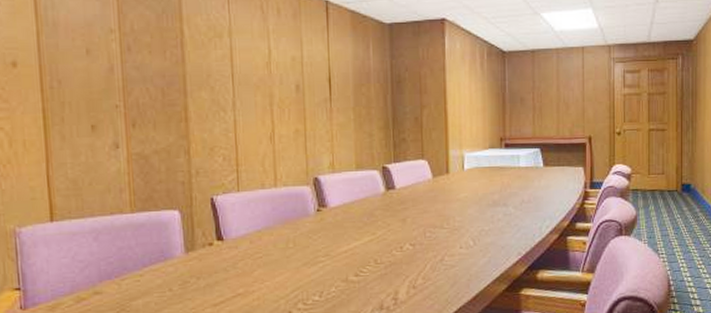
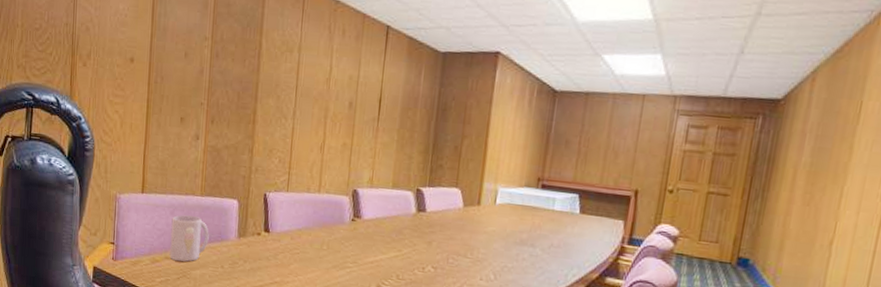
mug: none [96,237,149,295] -> present [169,215,209,262]

